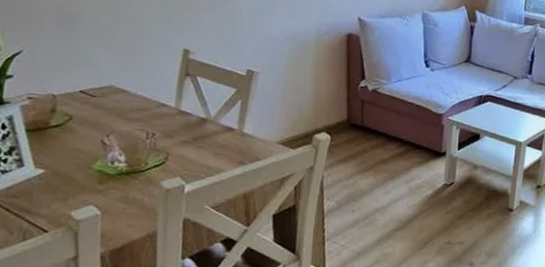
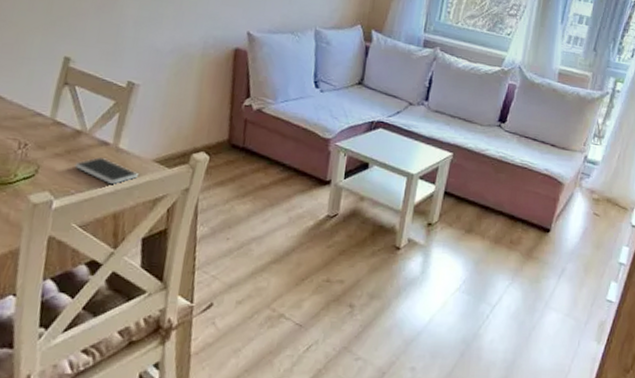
smartphone: none [203,143,264,167] -> present [74,157,138,184]

